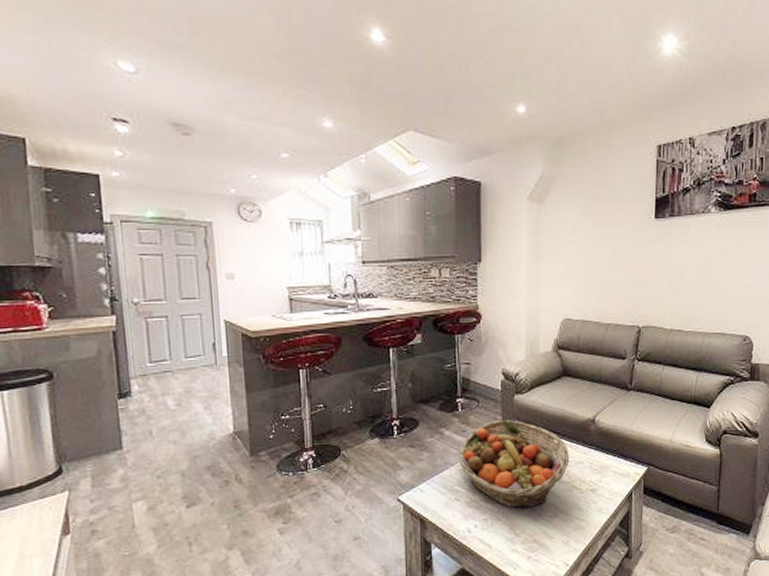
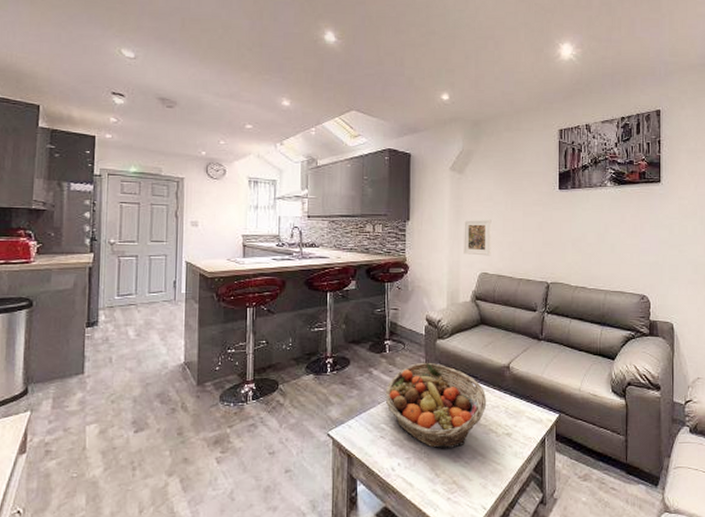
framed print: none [543,257,576,300] -> present [463,219,492,256]

